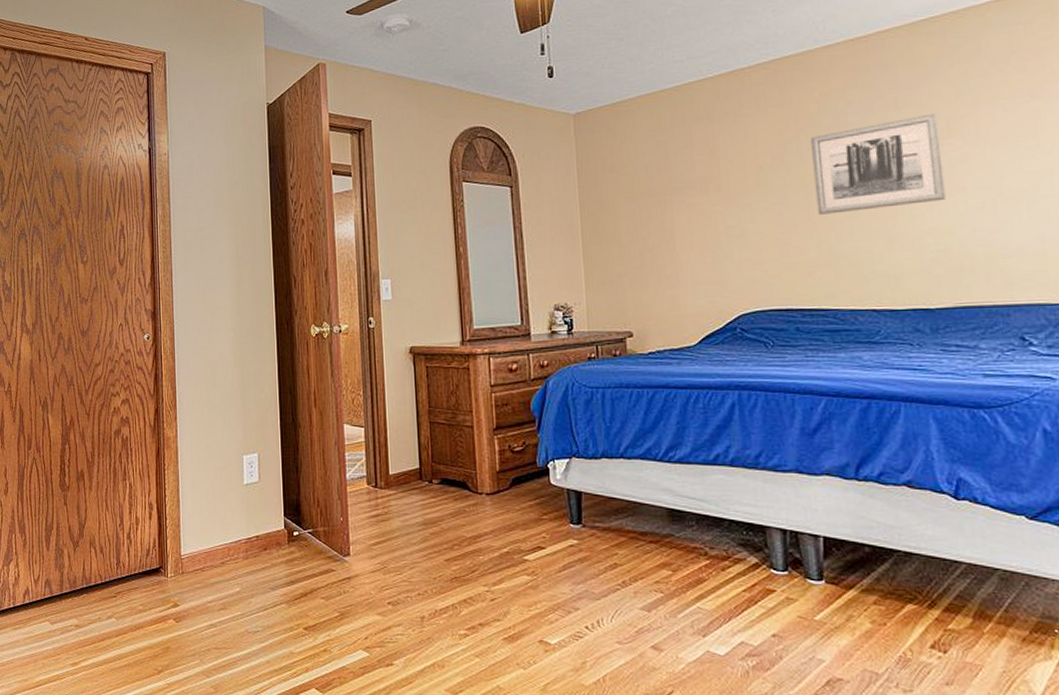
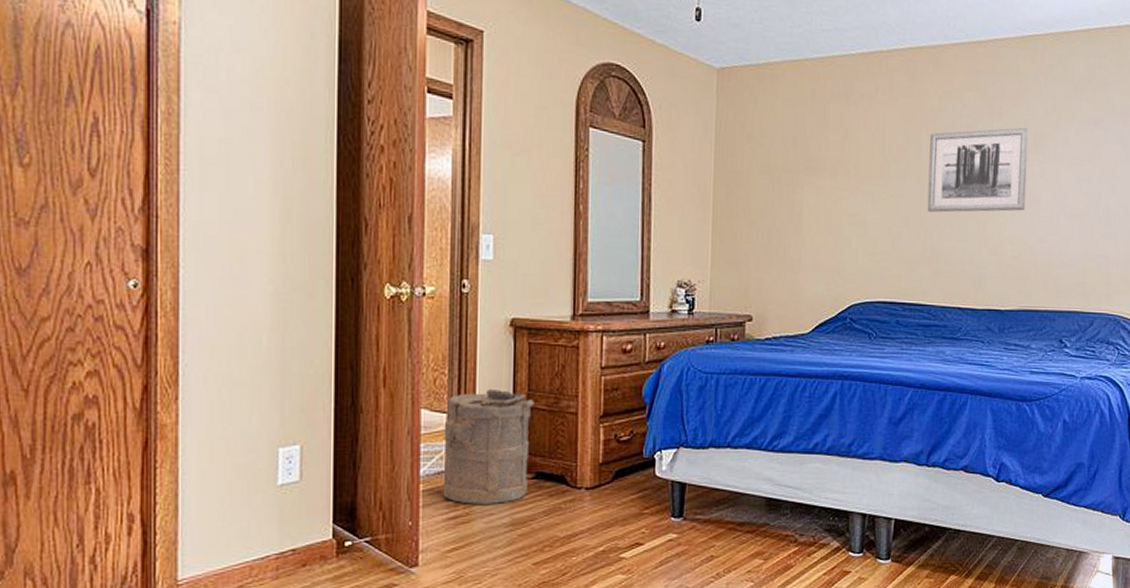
laundry hamper: none [362,406,435,505] -> present [442,388,534,504]

